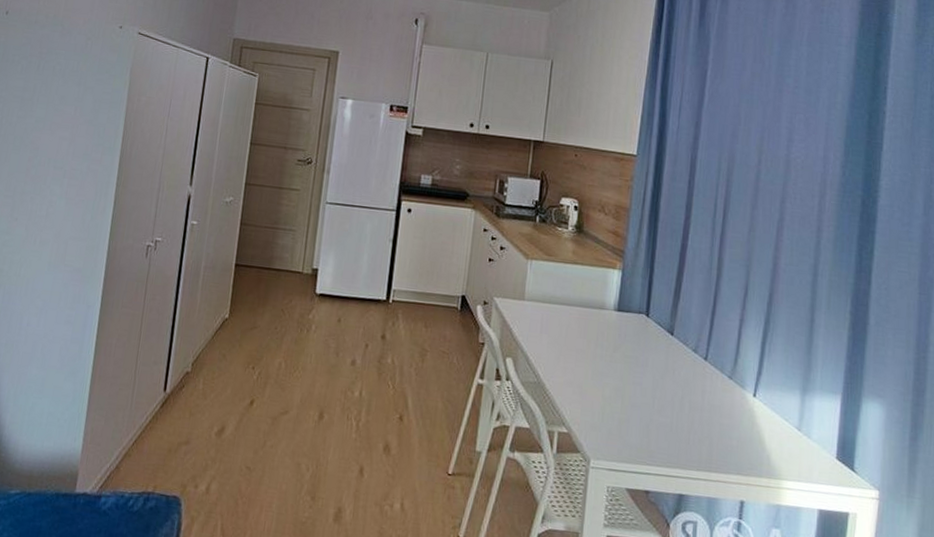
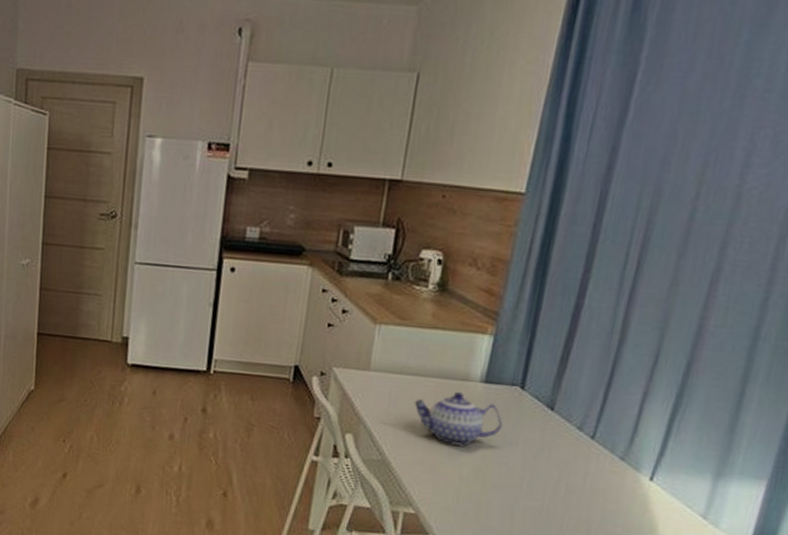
teapot: none [562,318,635,368] -> present [414,391,503,446]

